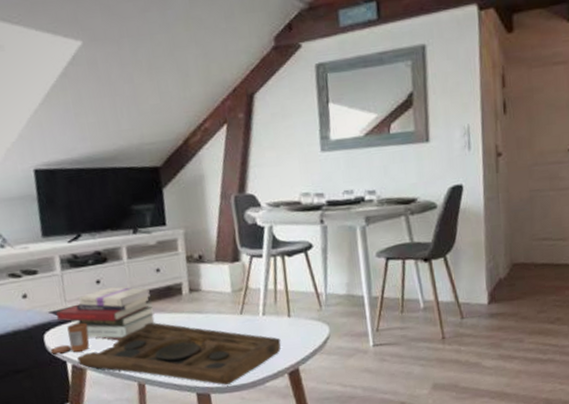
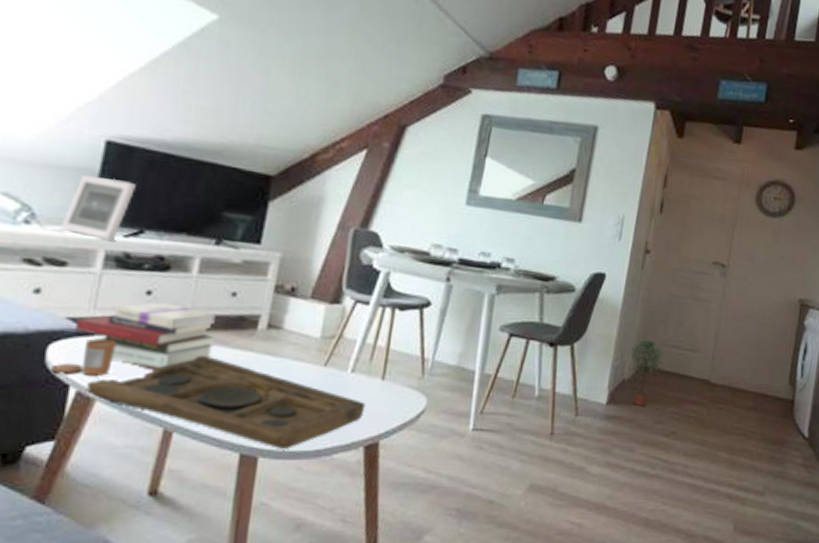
picture frame: none [24,198,65,248] -> present [61,174,136,240]
potted tree: none [502,237,535,301] -> present [631,339,664,407]

